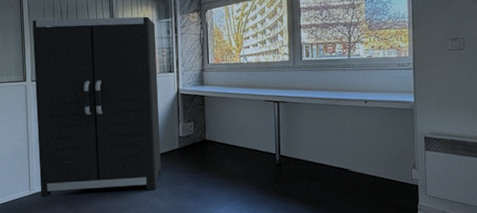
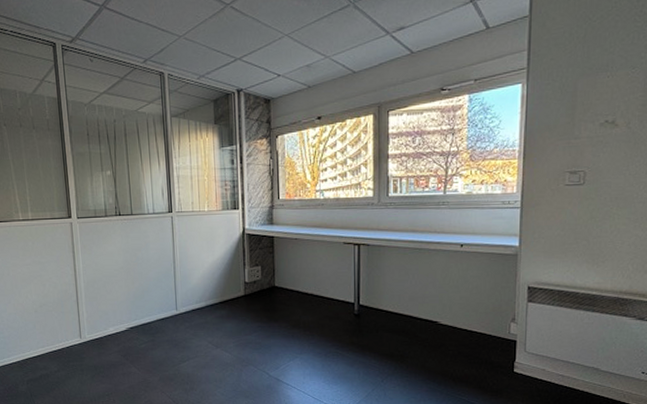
storage cabinet: present [32,16,161,197] -> none [75,143,224,345]

